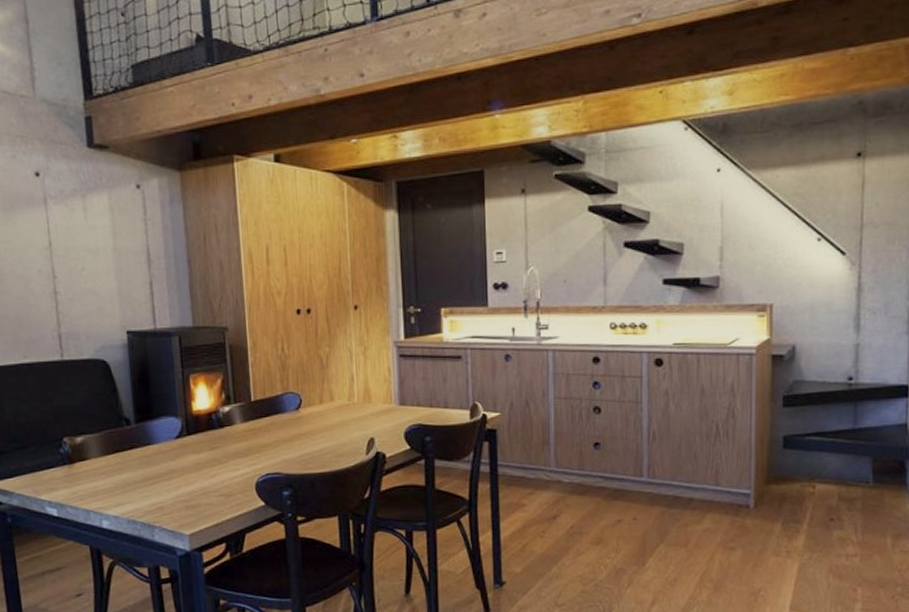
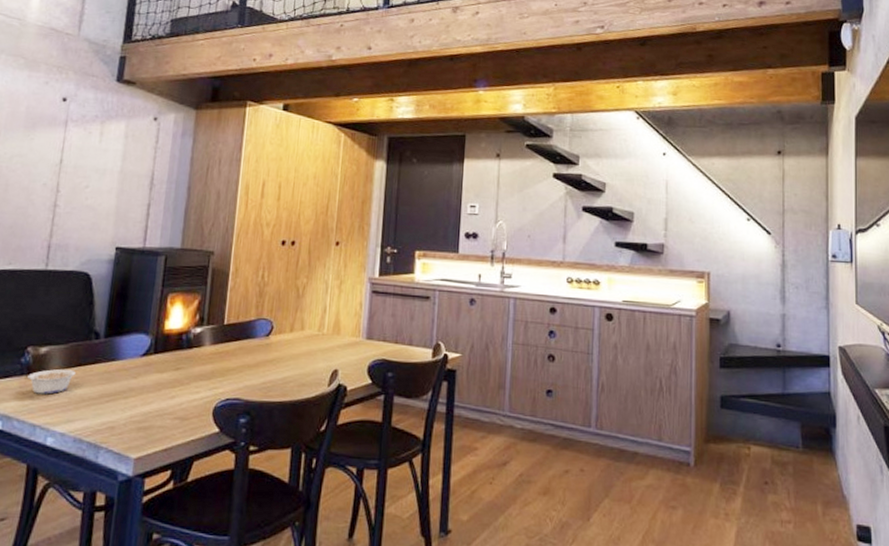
legume: none [70,457,116,482] -> present [27,369,77,395]

